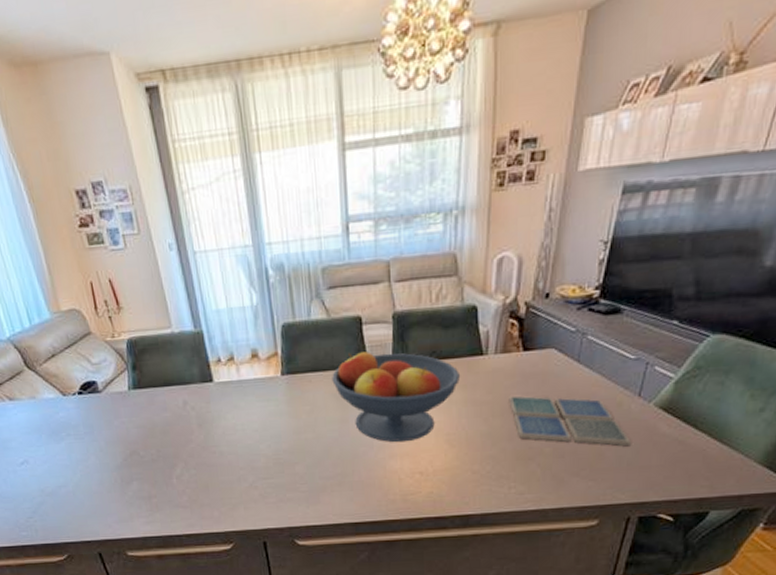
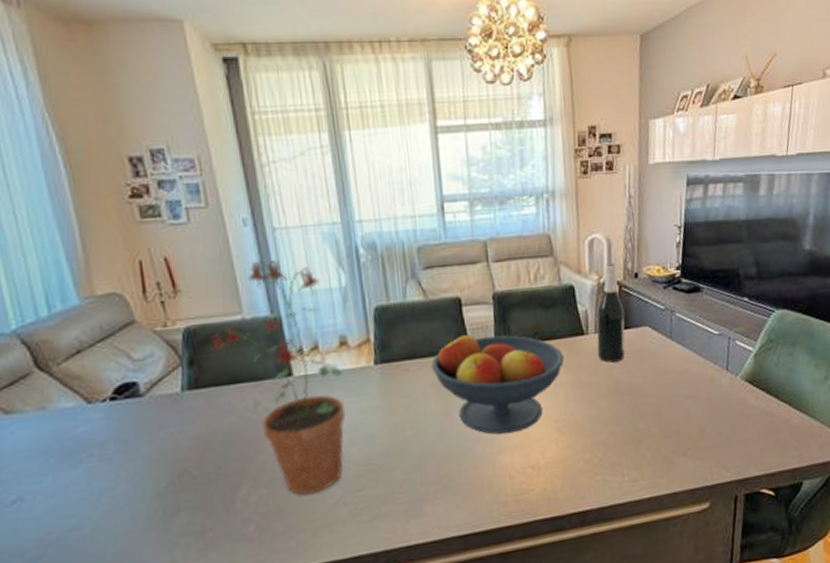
potted plant: none [149,280,257,478] -> present [212,259,346,496]
wine bottle: none [495,282,530,383] -> present [596,263,625,363]
drink coaster: present [509,396,631,447] -> none [612,375,727,422]

